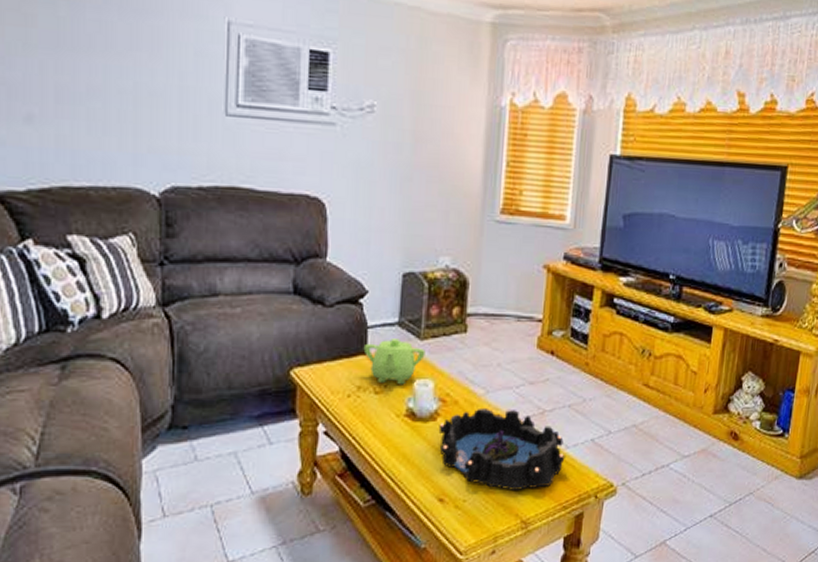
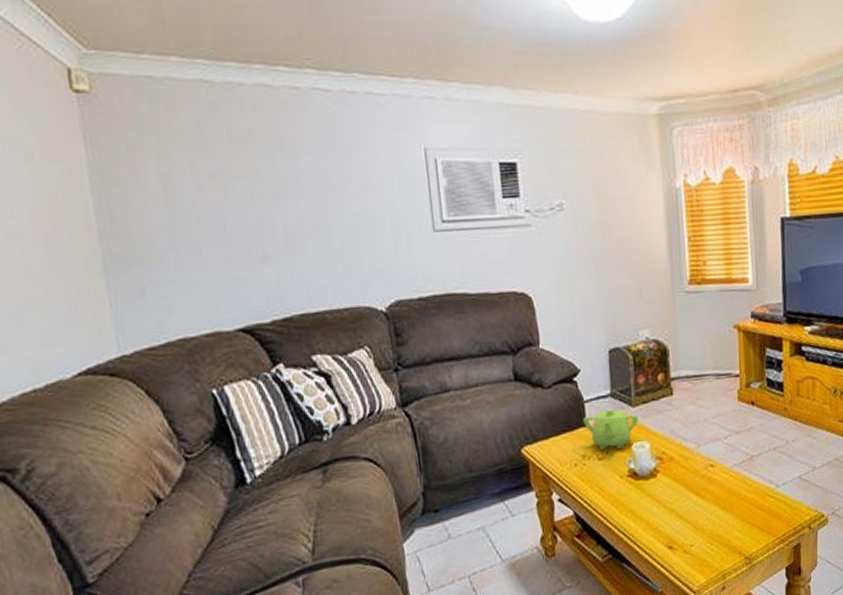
decorative bowl: present [438,407,565,490] -> none [659,458,777,531]

